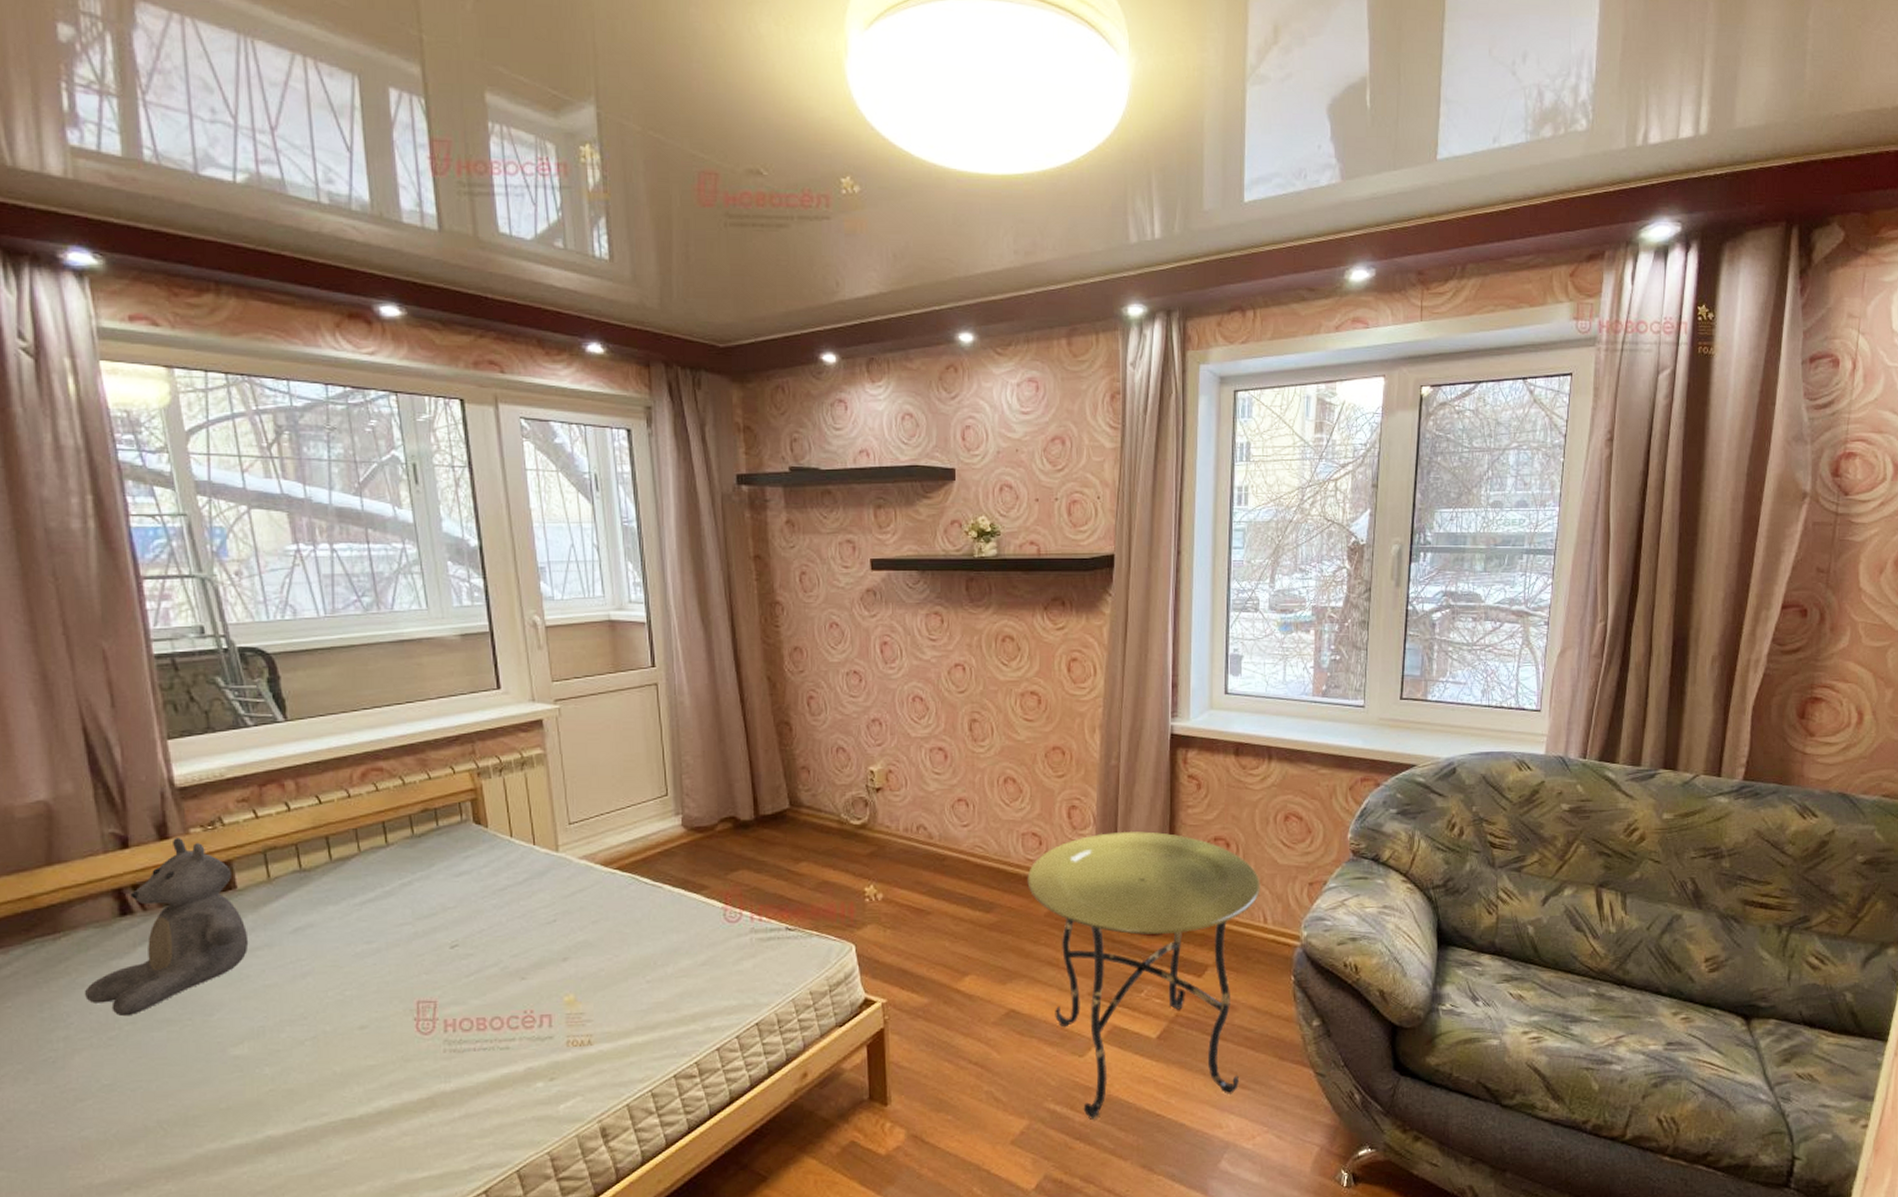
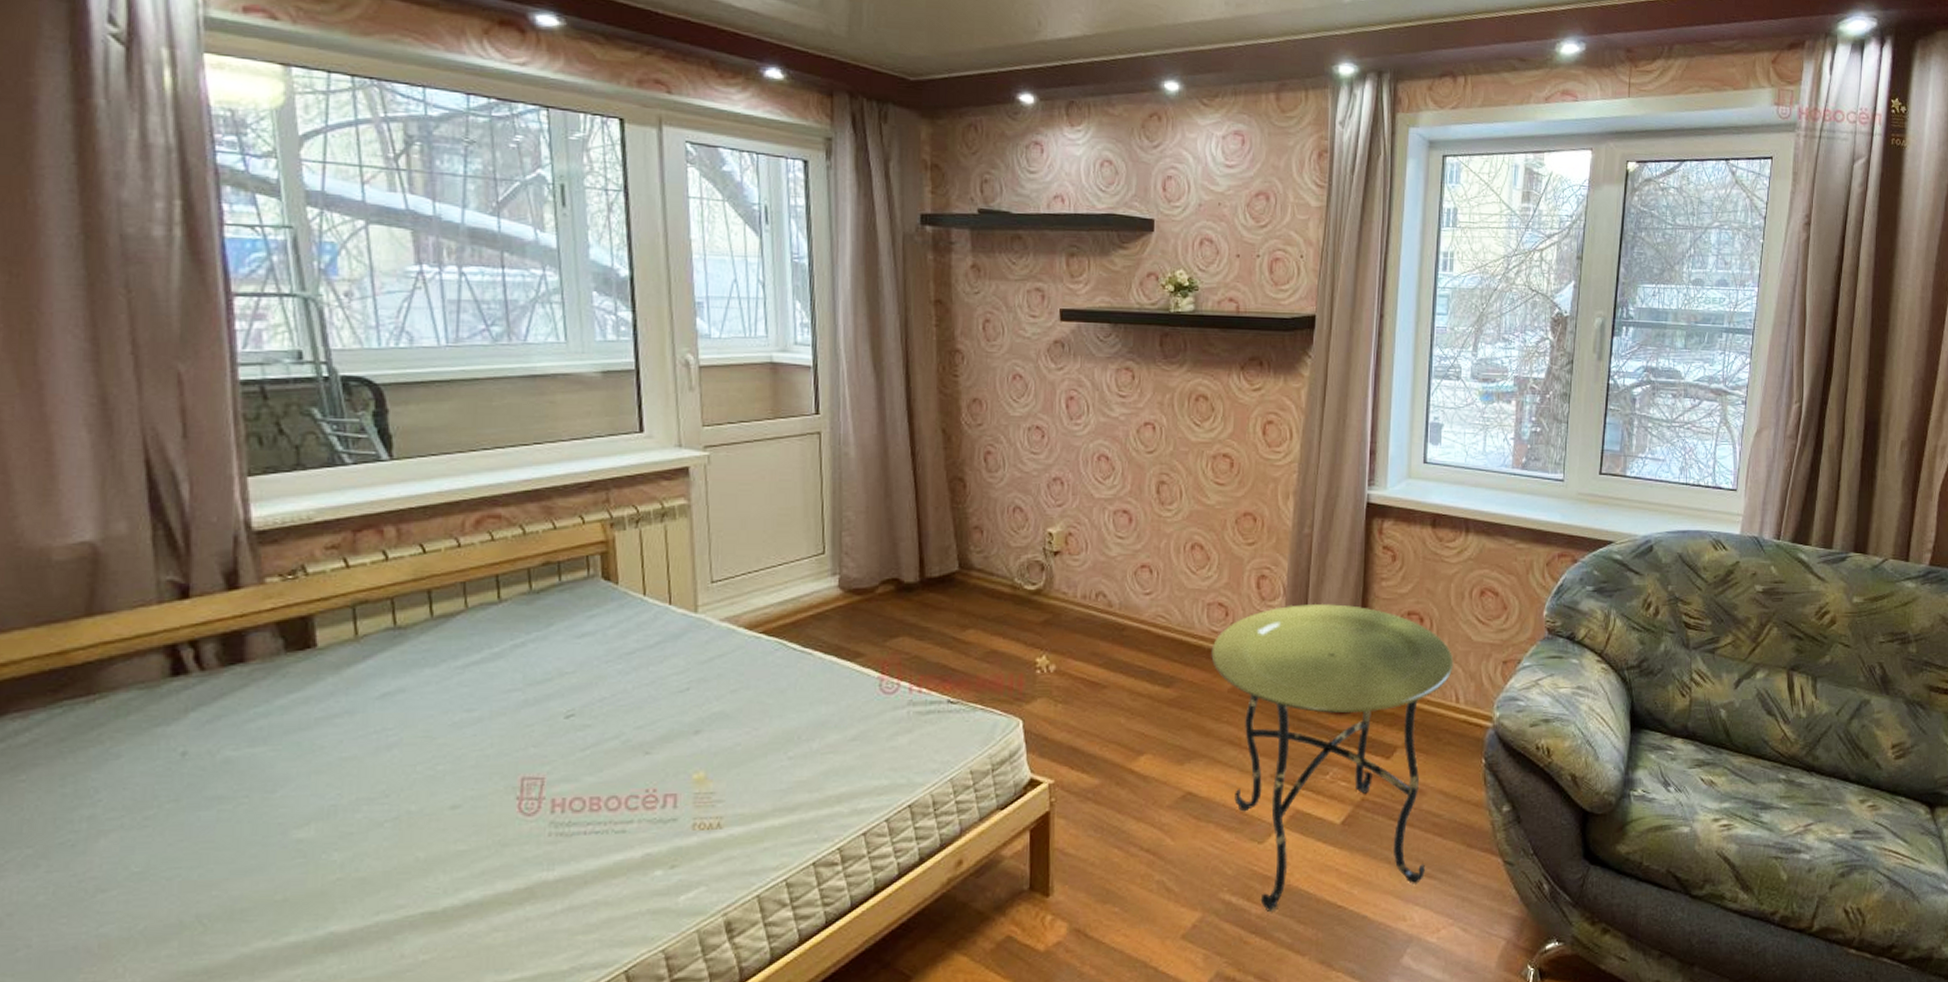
teddy bear: present [85,838,249,1017] -> none [120,588,326,793]

